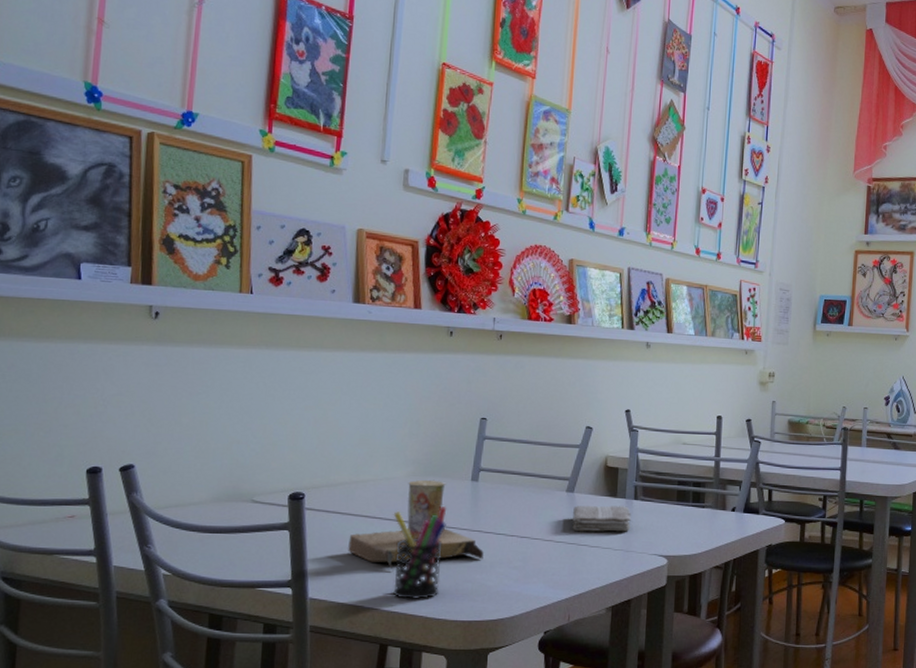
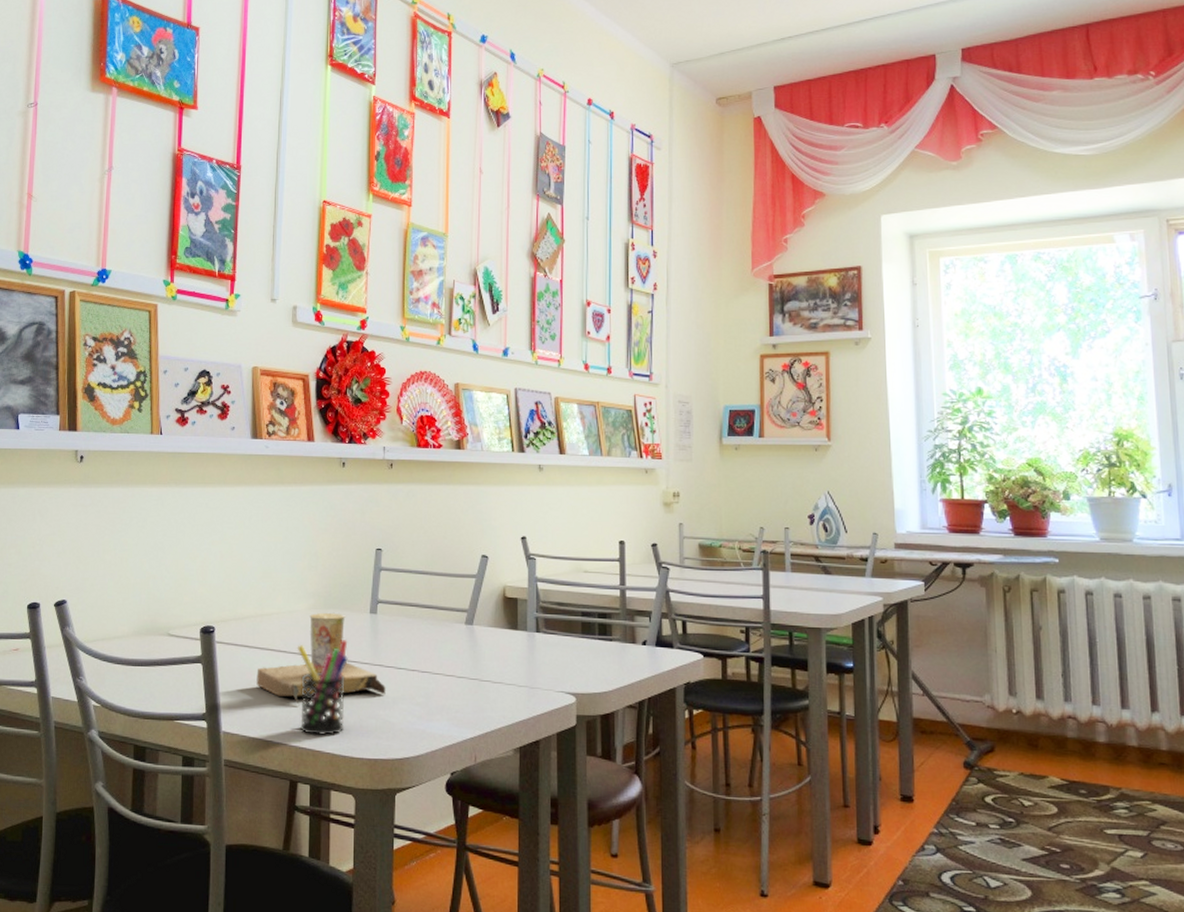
washcloth: present [572,505,632,532] -> none [473,639,535,667]

